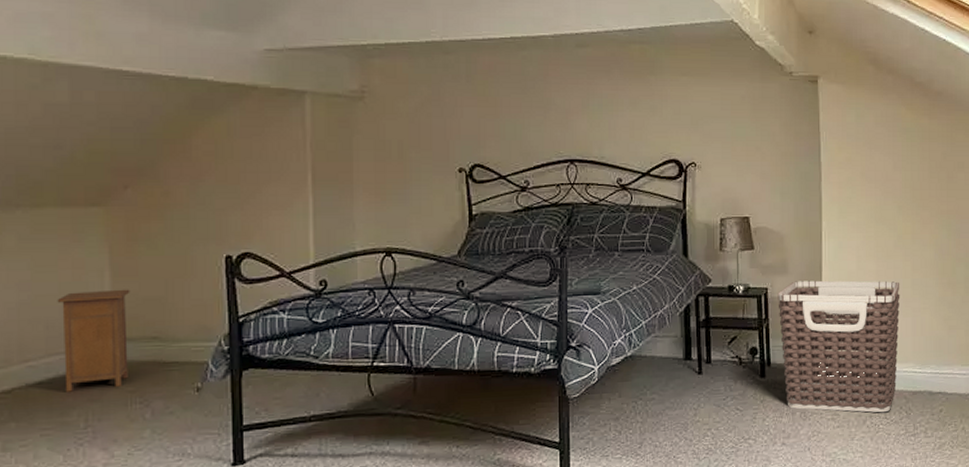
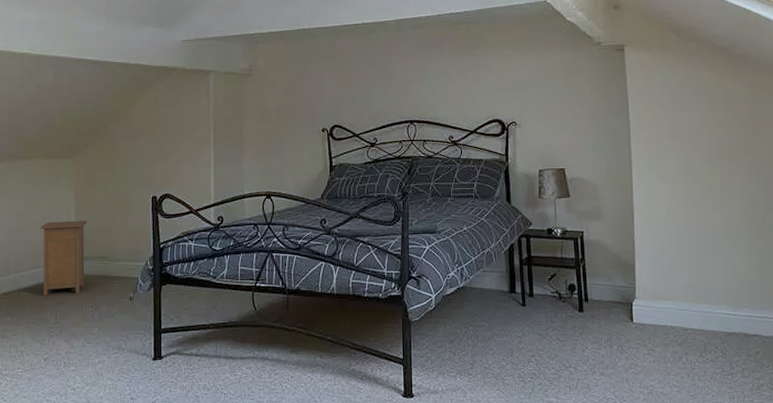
clothes hamper: present [778,280,900,413] -> none [593,226,711,351]

